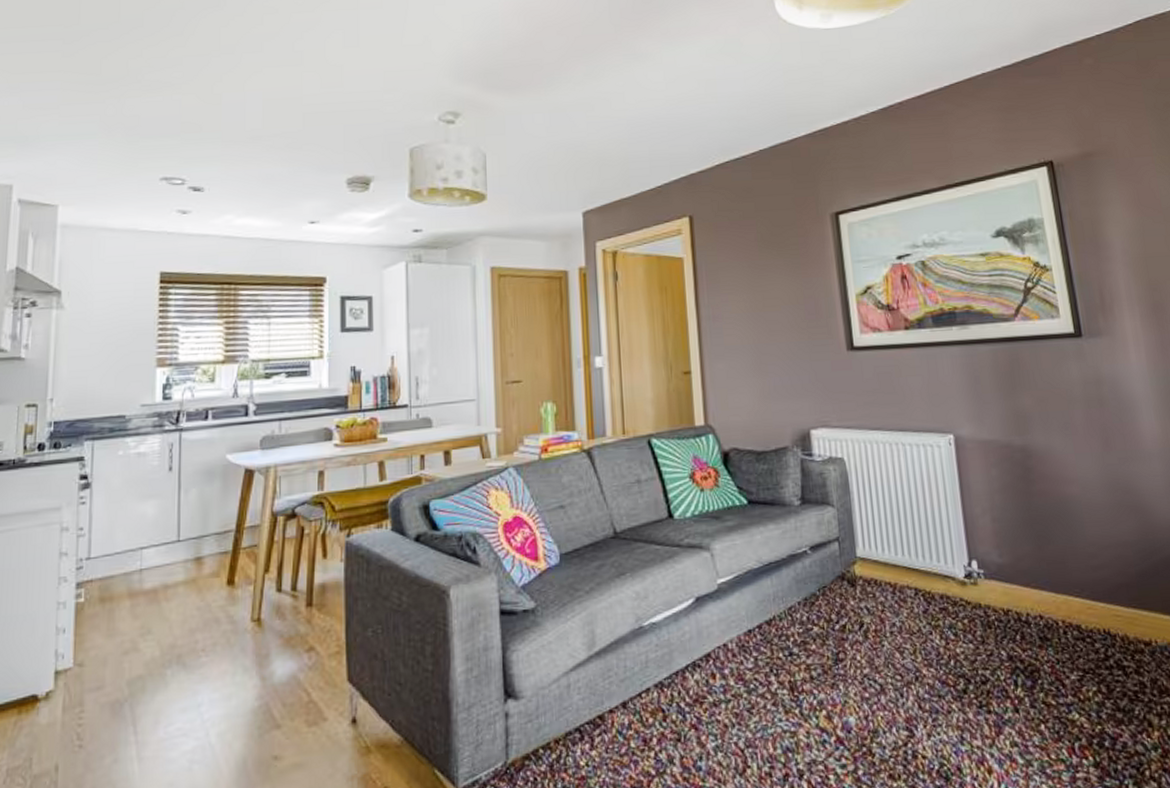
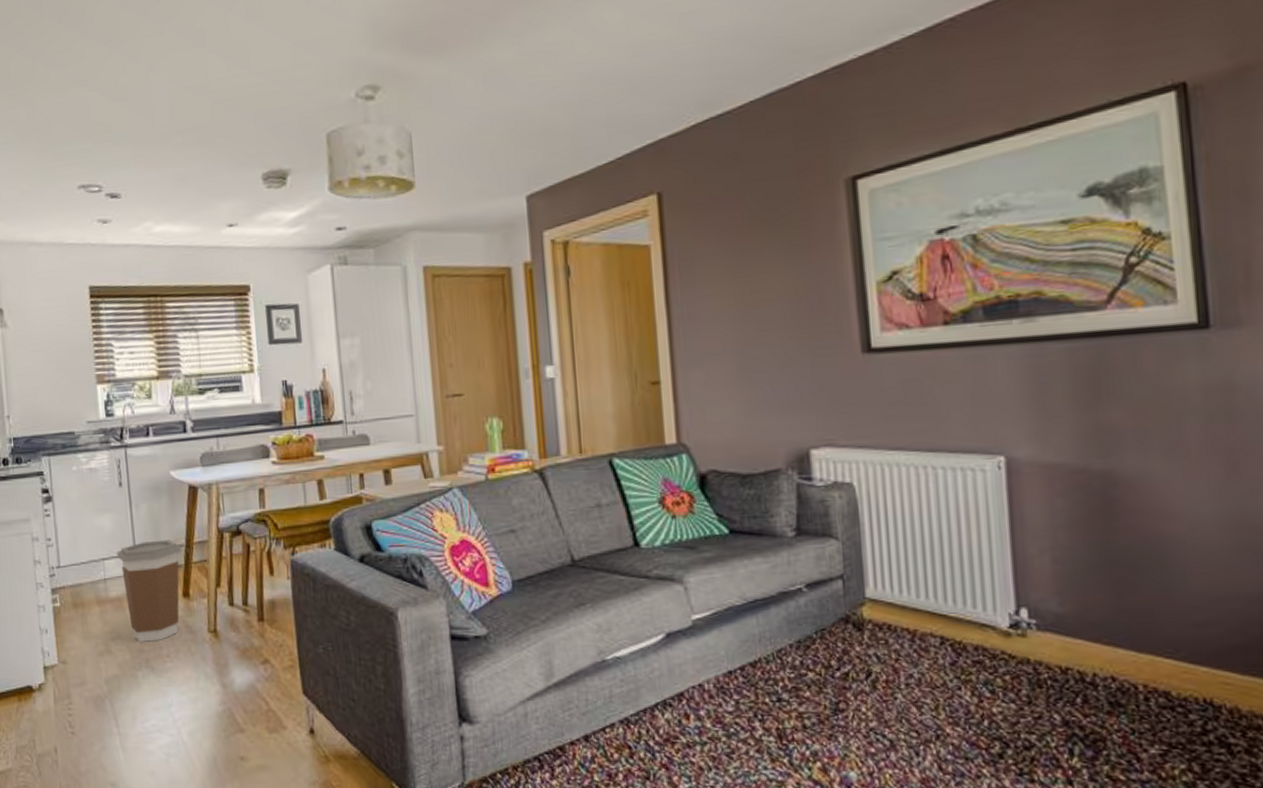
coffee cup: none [158,525,231,637] -> present [117,539,182,642]

